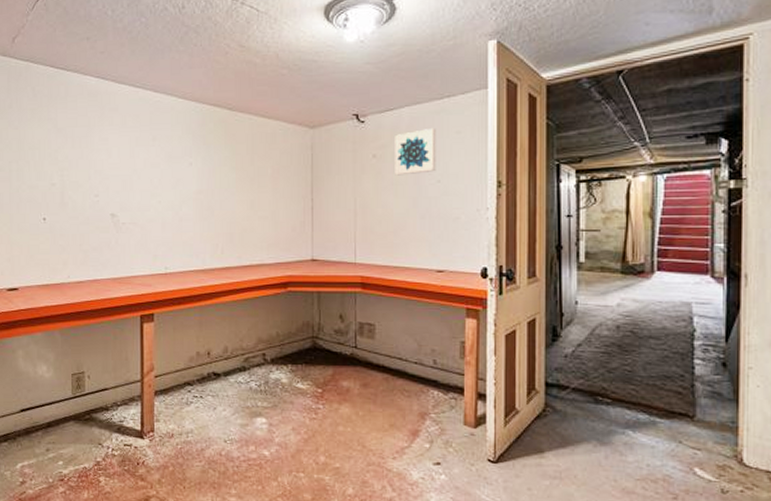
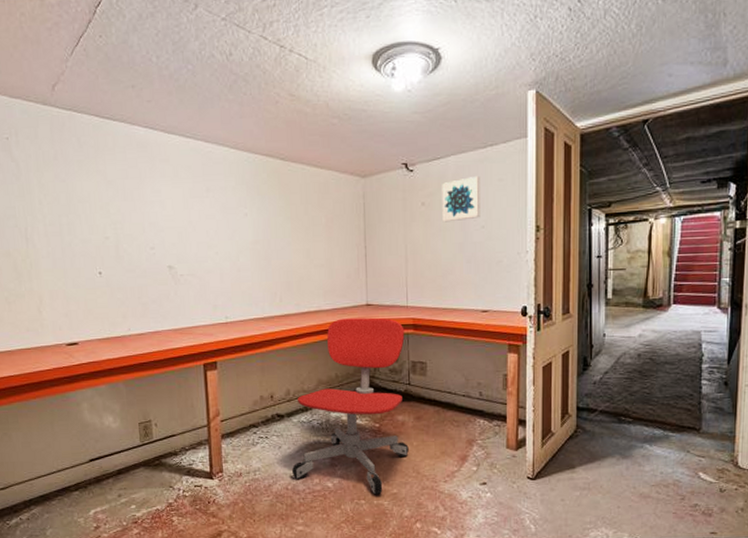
office chair: none [226,274,354,468] -> present [291,317,409,495]

